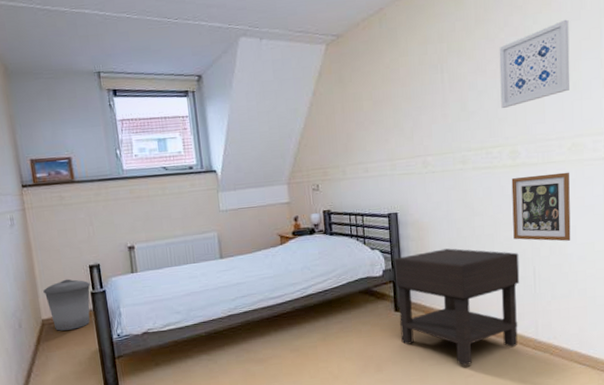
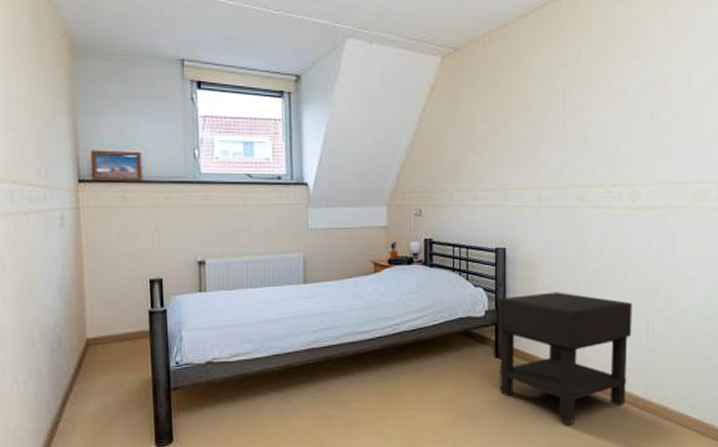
trash can: present [43,279,91,331] -> none [92,293,149,353]
wall art: present [499,19,570,108] -> none [624,57,699,145]
picture frame: present [511,172,571,242] -> none [628,219,690,294]

